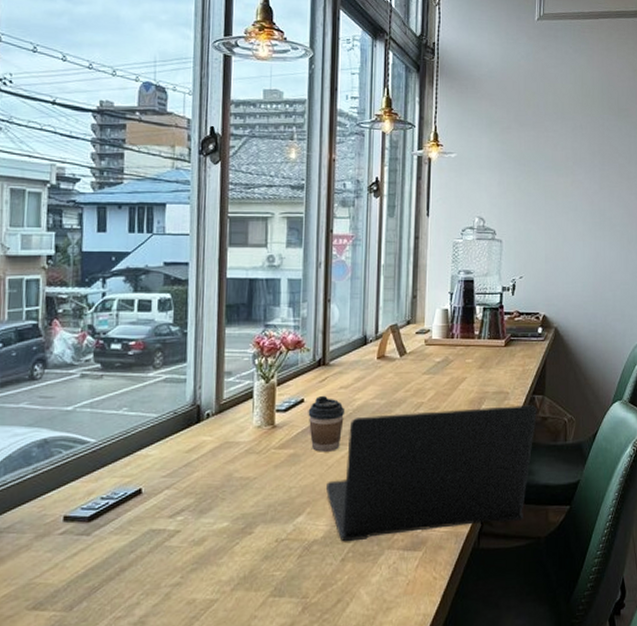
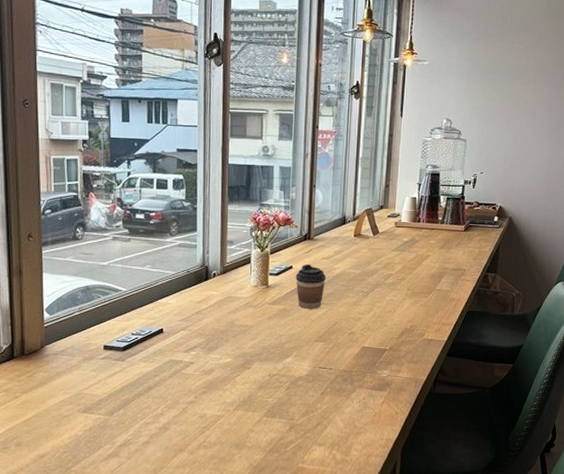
laptop: present [326,405,537,542] -> none [310,281,489,380]

